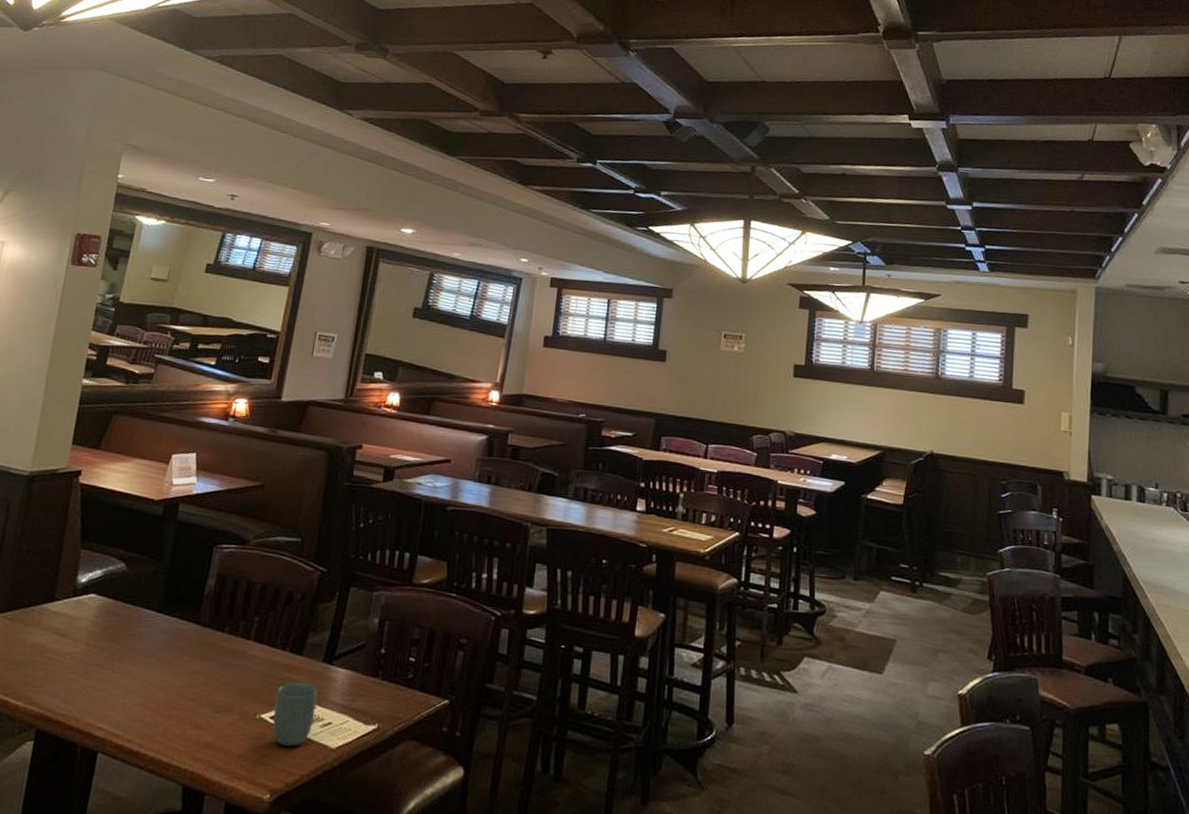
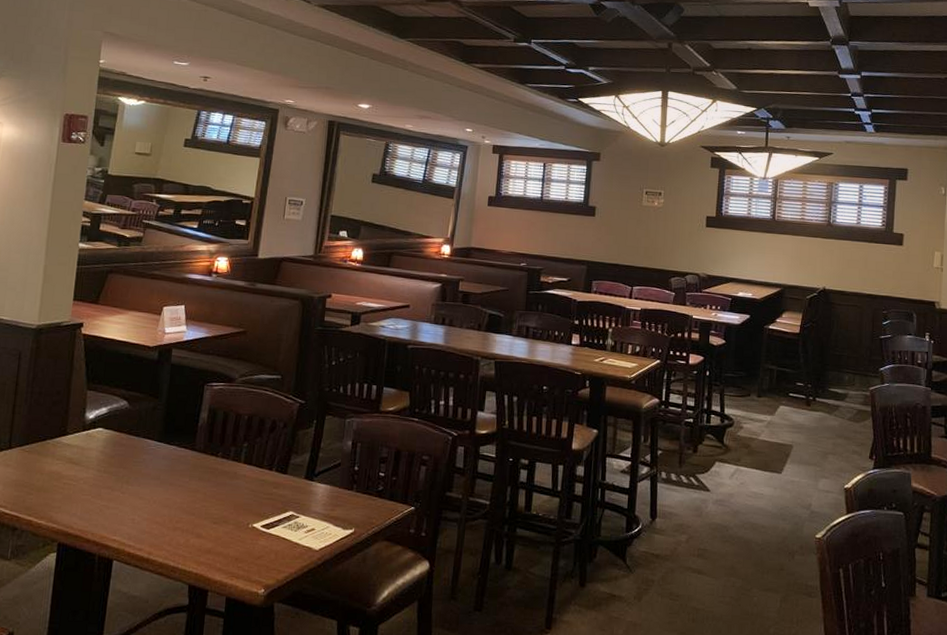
cup: present [272,682,318,746] -> none [263,496,301,549]

